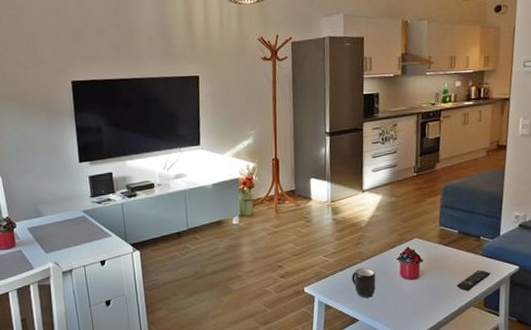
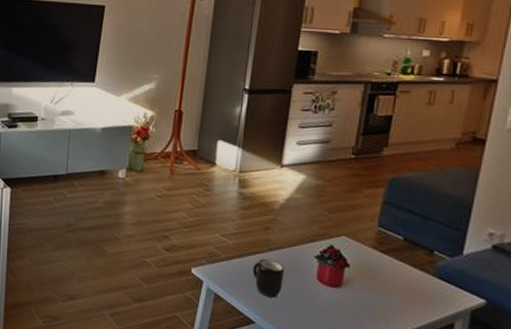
remote control: present [456,269,490,291] -> none [392,292,443,317]

